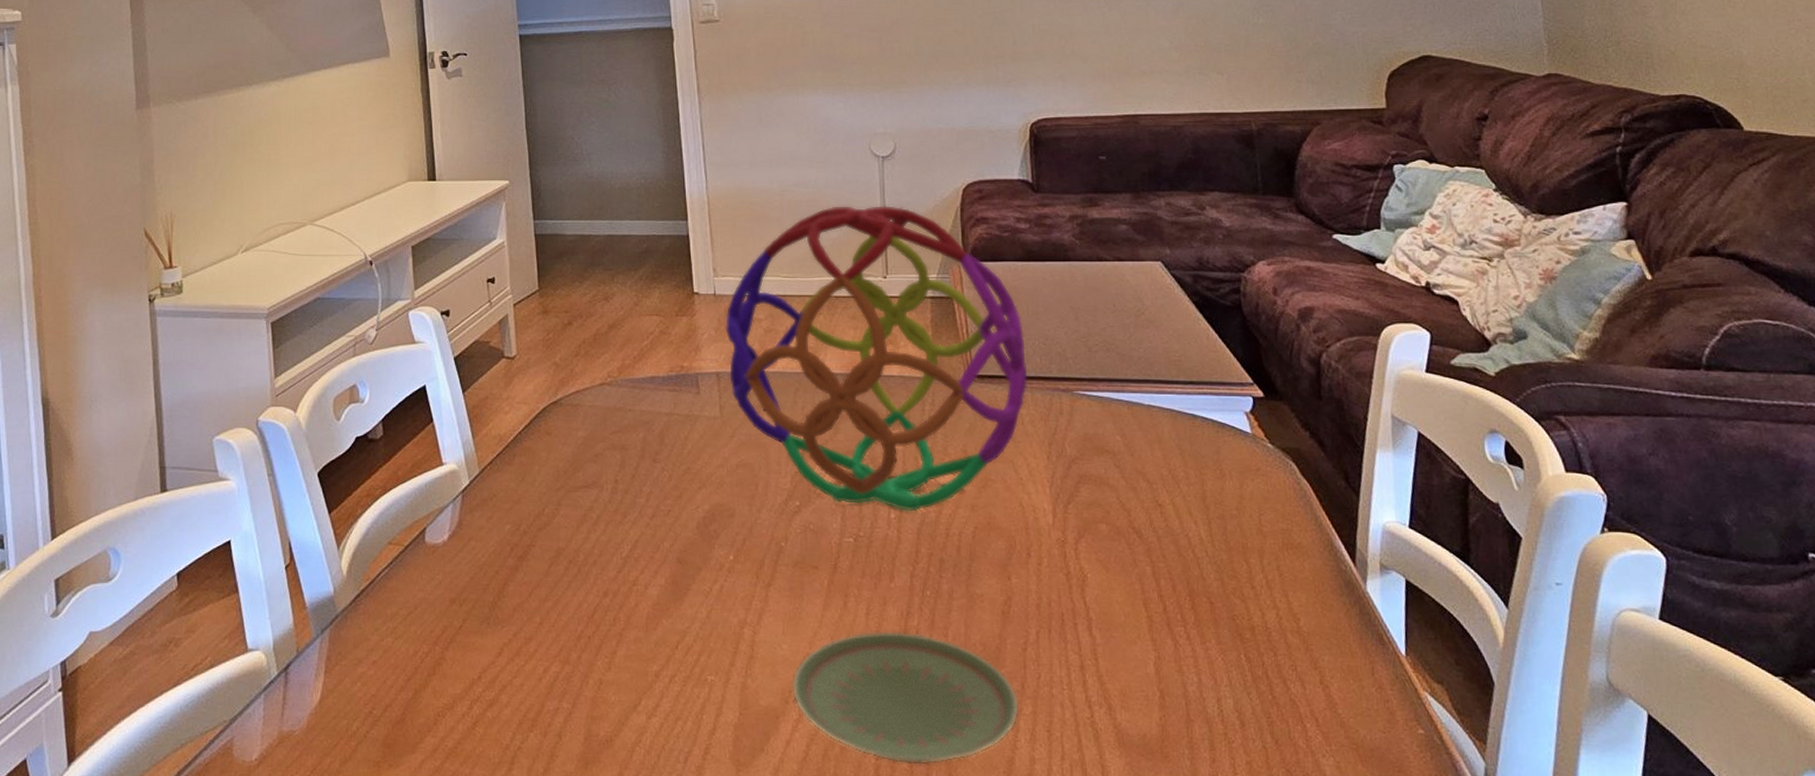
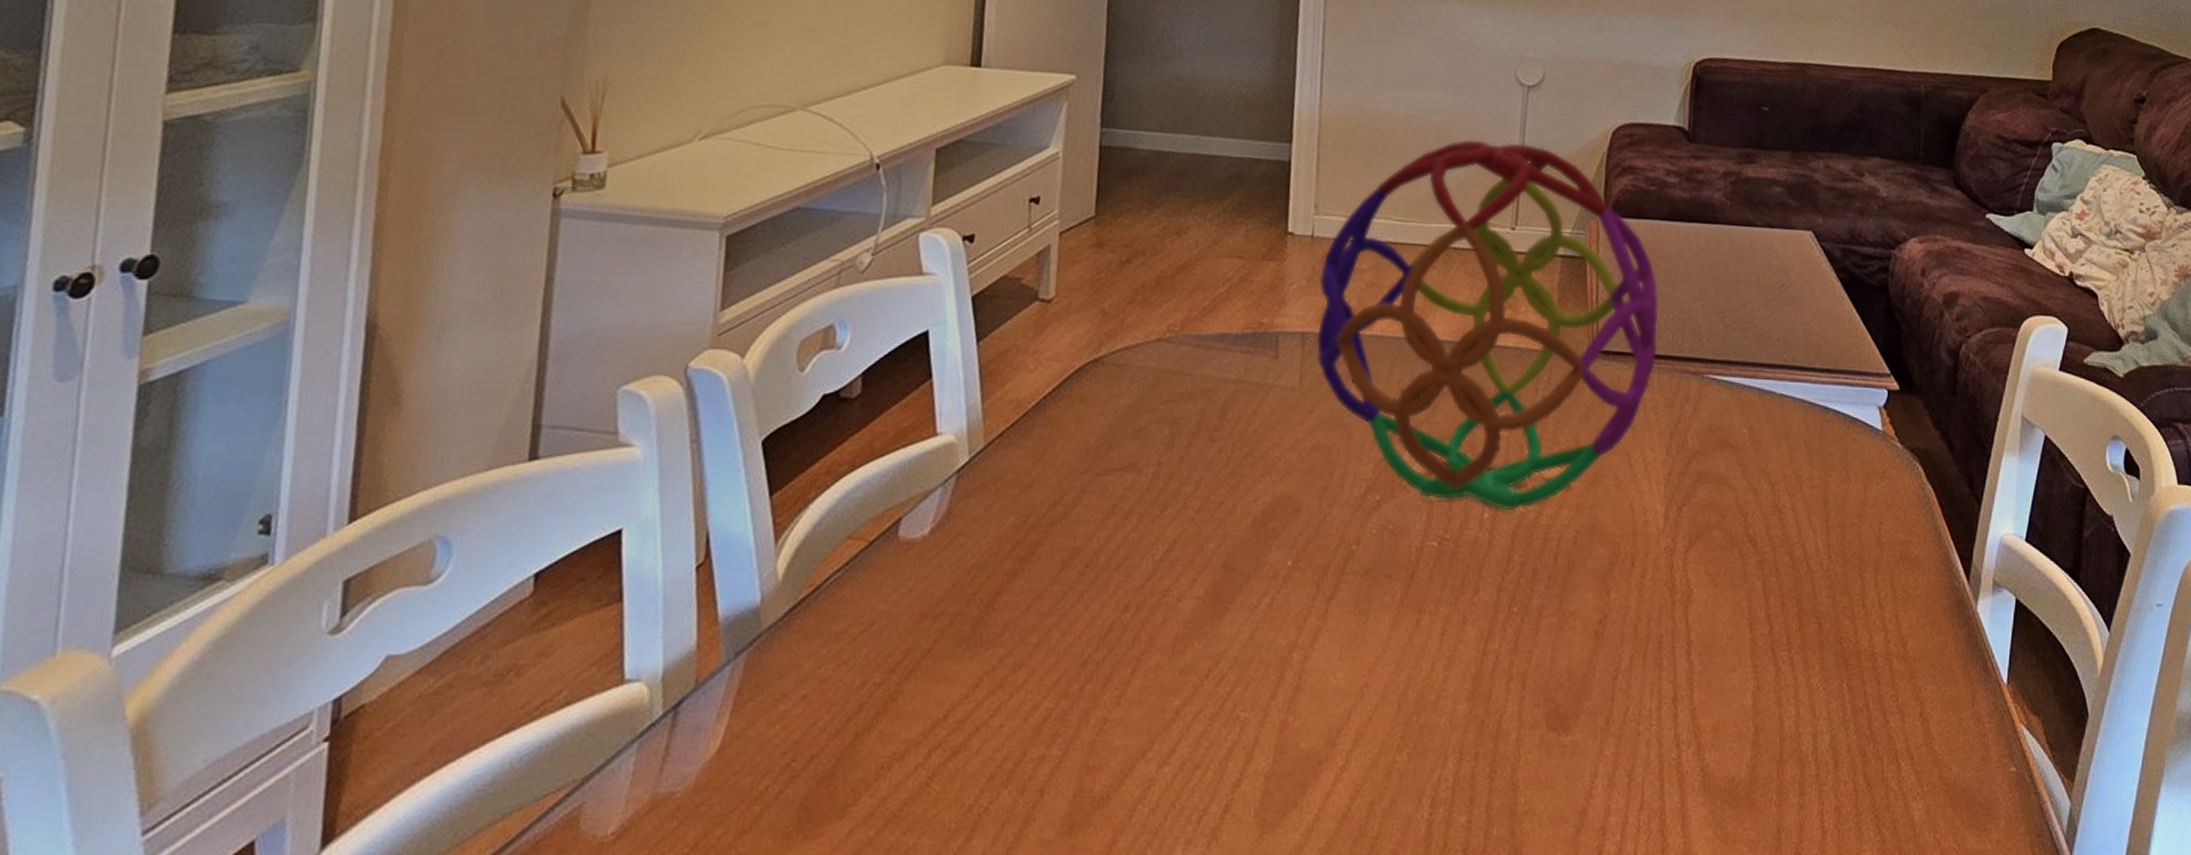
plate: present [791,631,1019,765] -> none [1341,656,1601,820]

